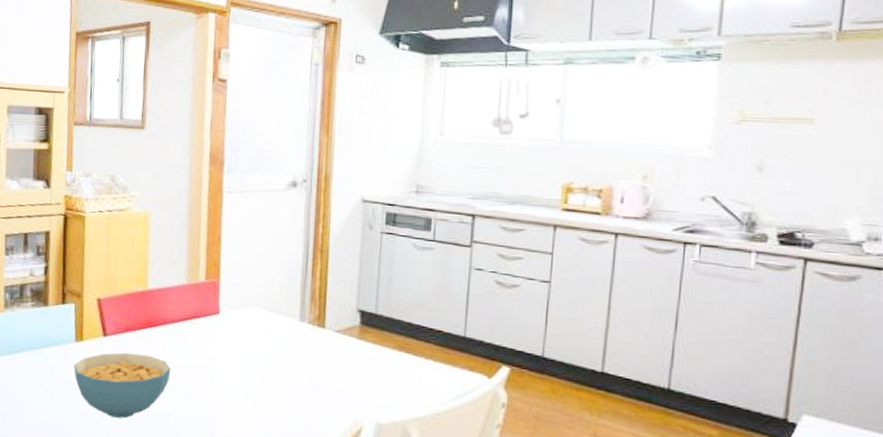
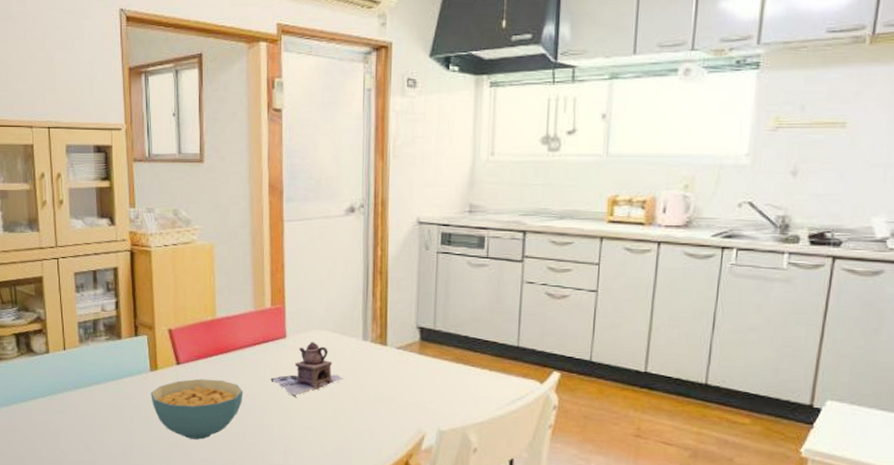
teapot: none [200,320,278,378] -> present [270,342,344,397]

